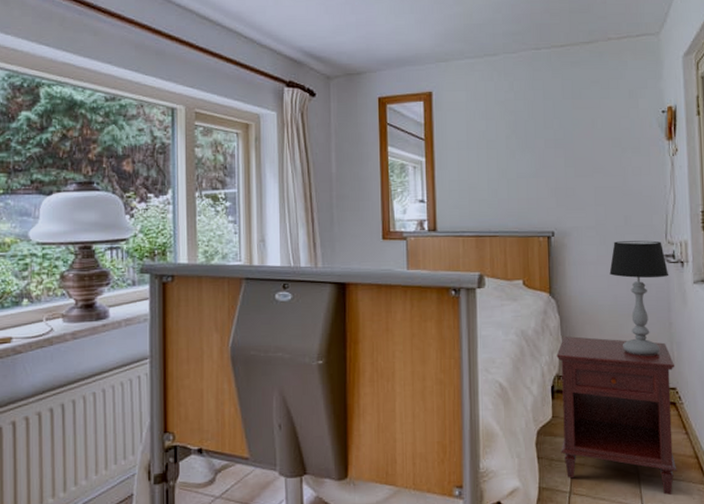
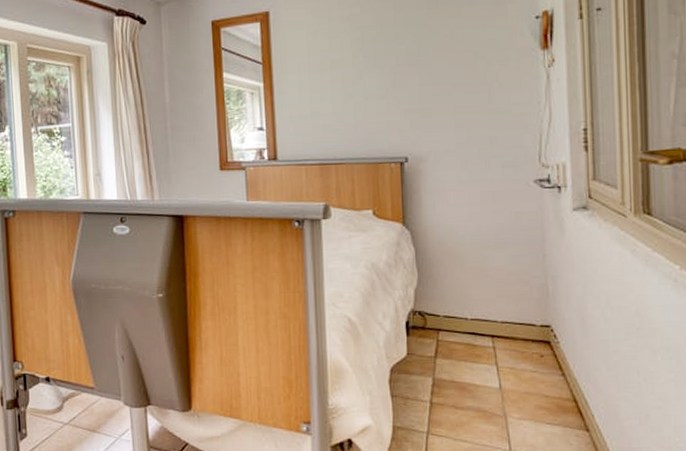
nightstand: present [556,335,677,496] -> none [411,268,552,441]
table lamp: present [609,240,669,356] -> none [472,164,543,291]

